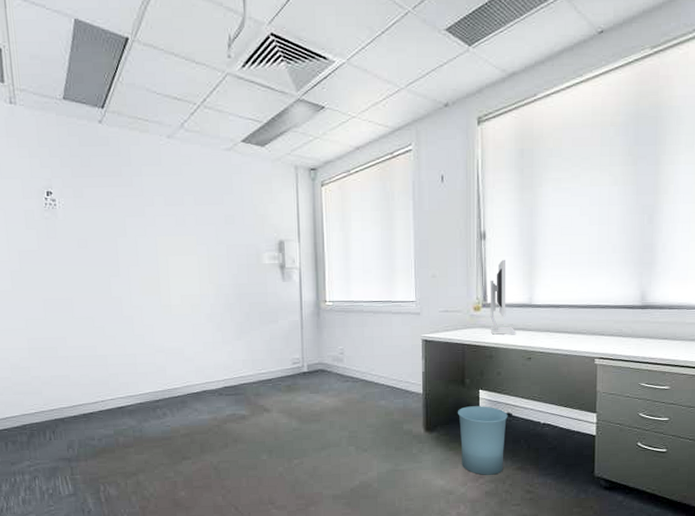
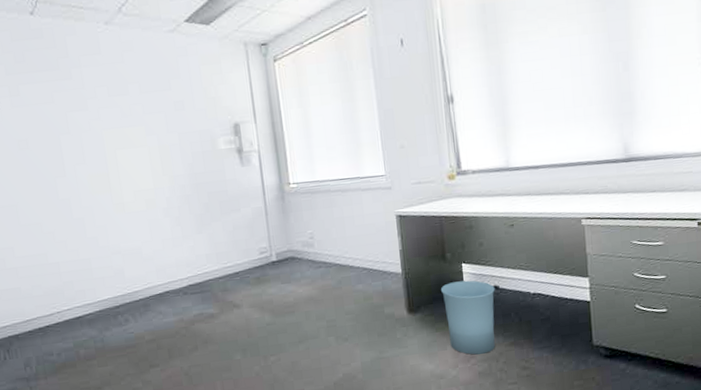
computer monitor: present [490,259,516,335] -> none [462,122,496,204]

